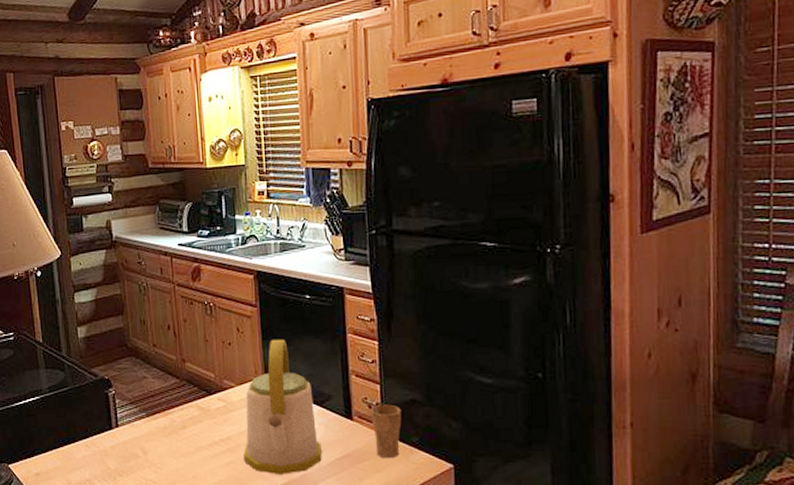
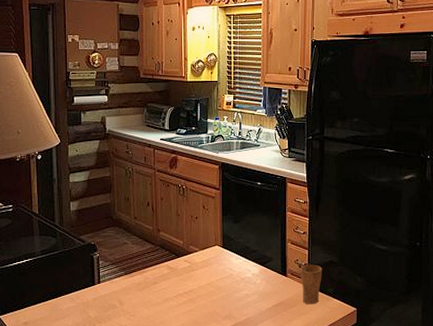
kettle: present [243,339,322,474] -> none [202,215,262,318]

